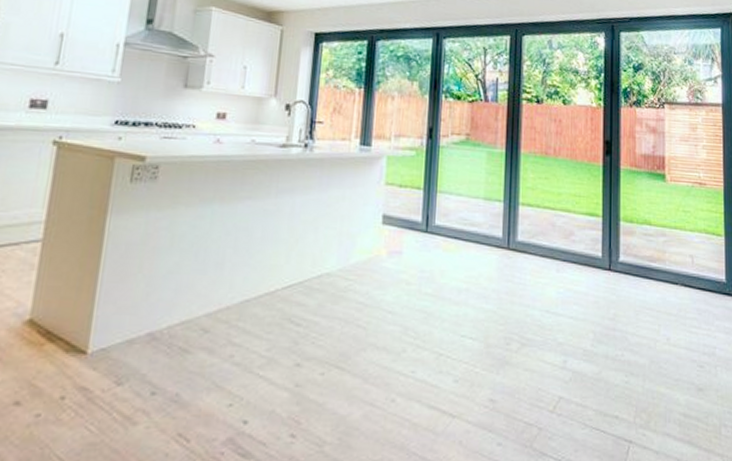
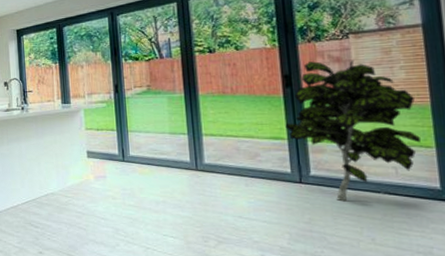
indoor plant: none [601,129,714,294] -> present [285,59,422,202]

